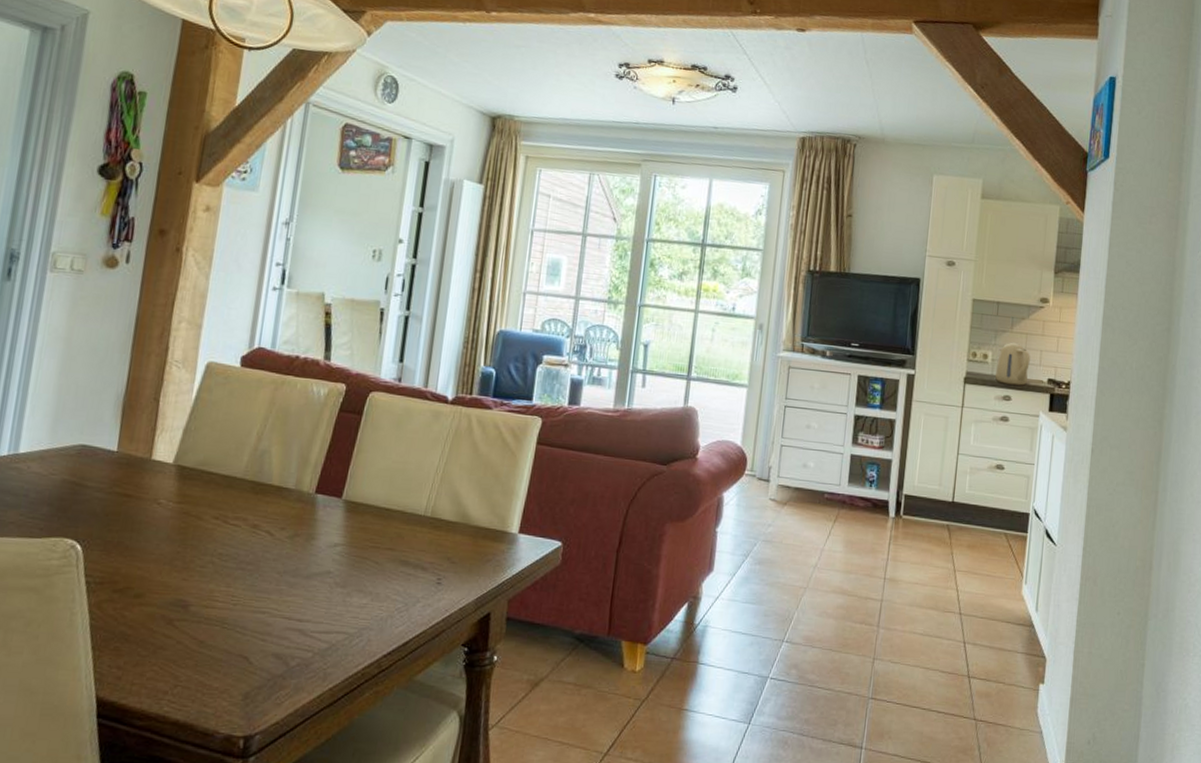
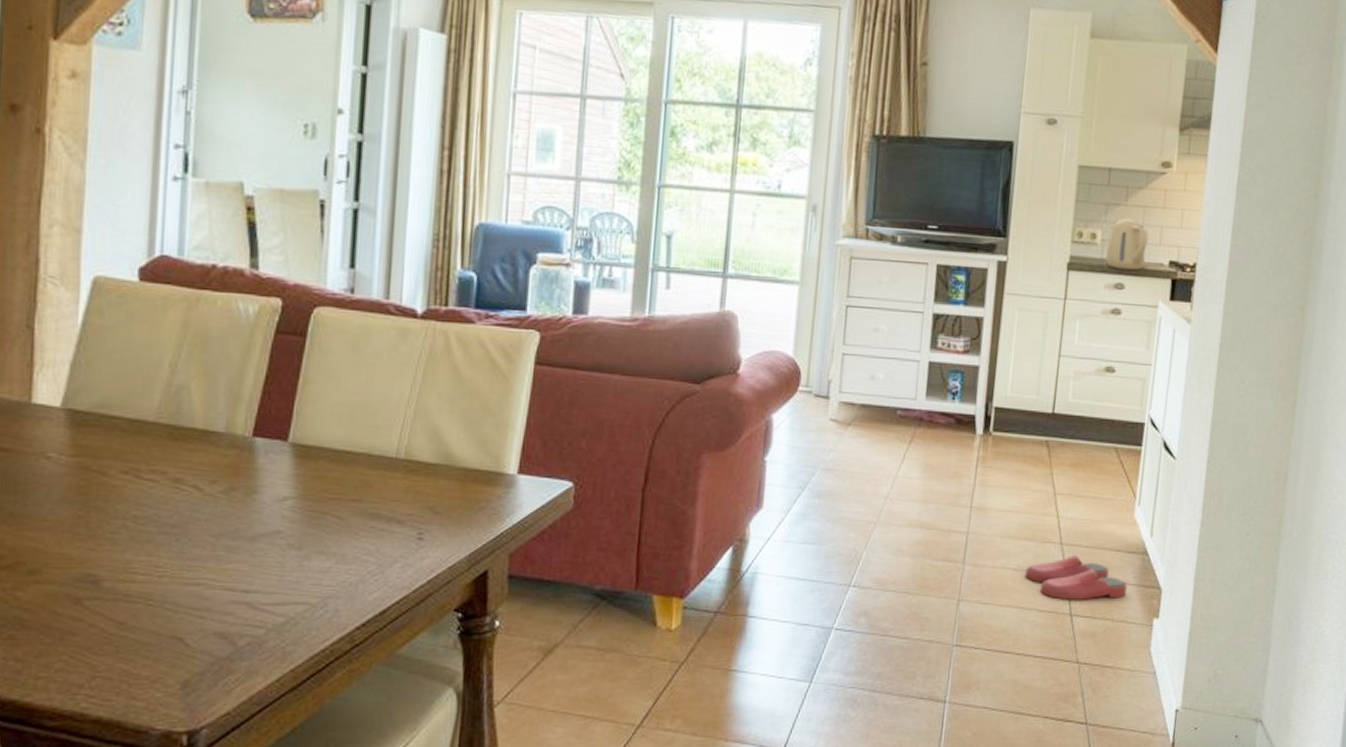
slippers: none [930,624,1016,665] -> present [1025,555,1127,600]

